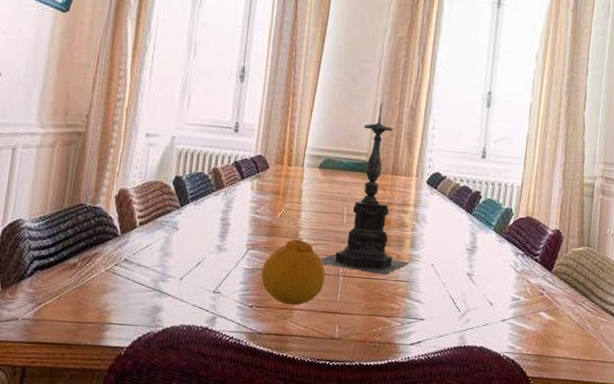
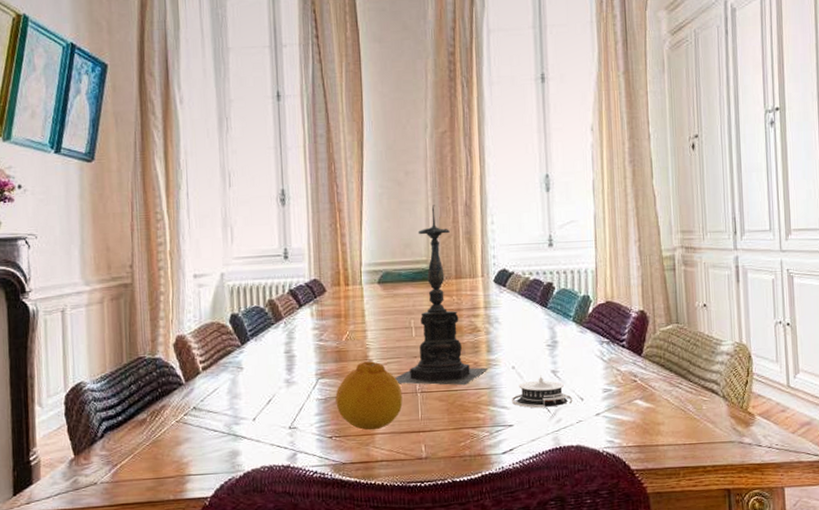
architectural model: none [426,276,483,307] -> present [512,375,573,409]

